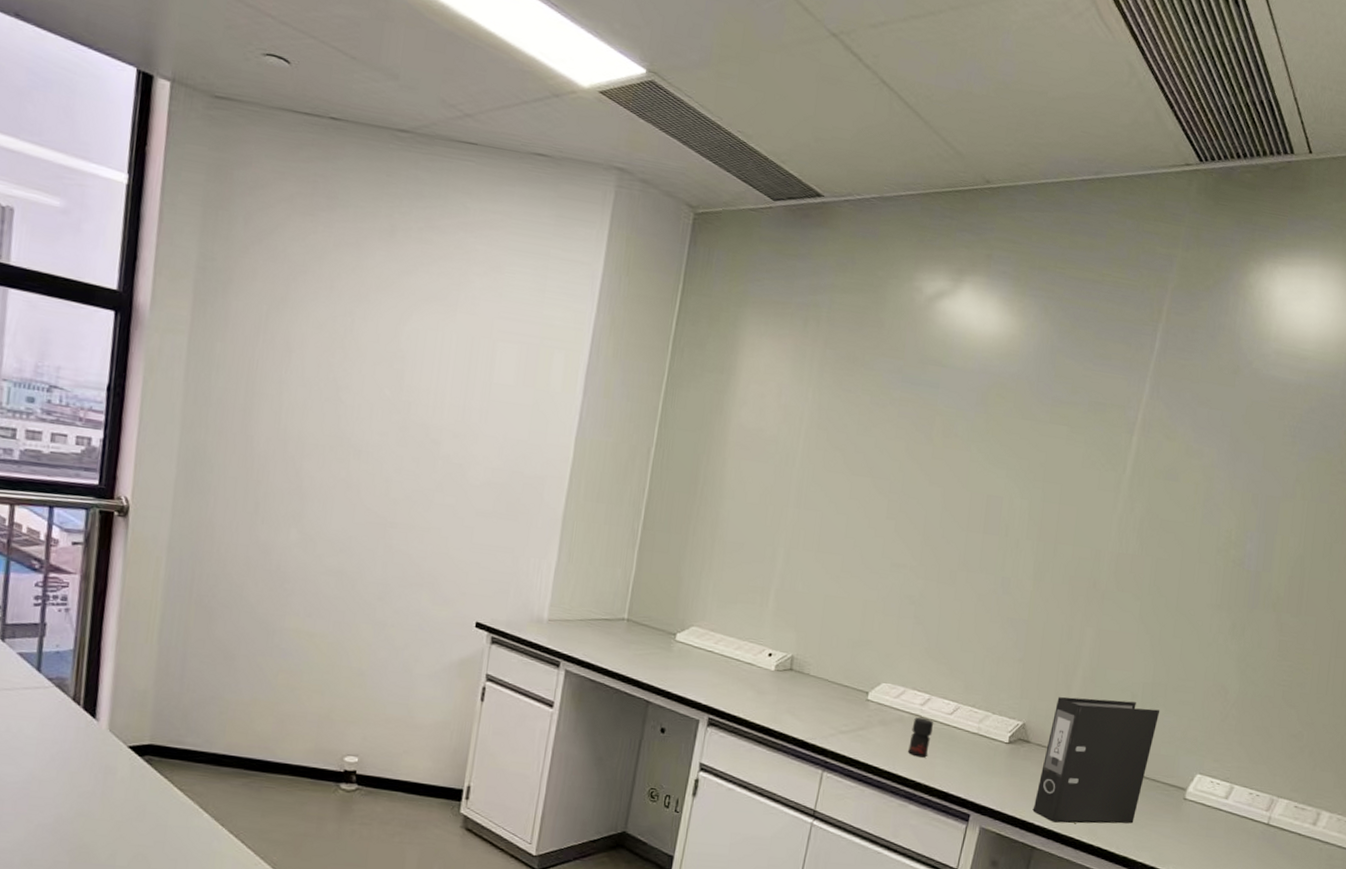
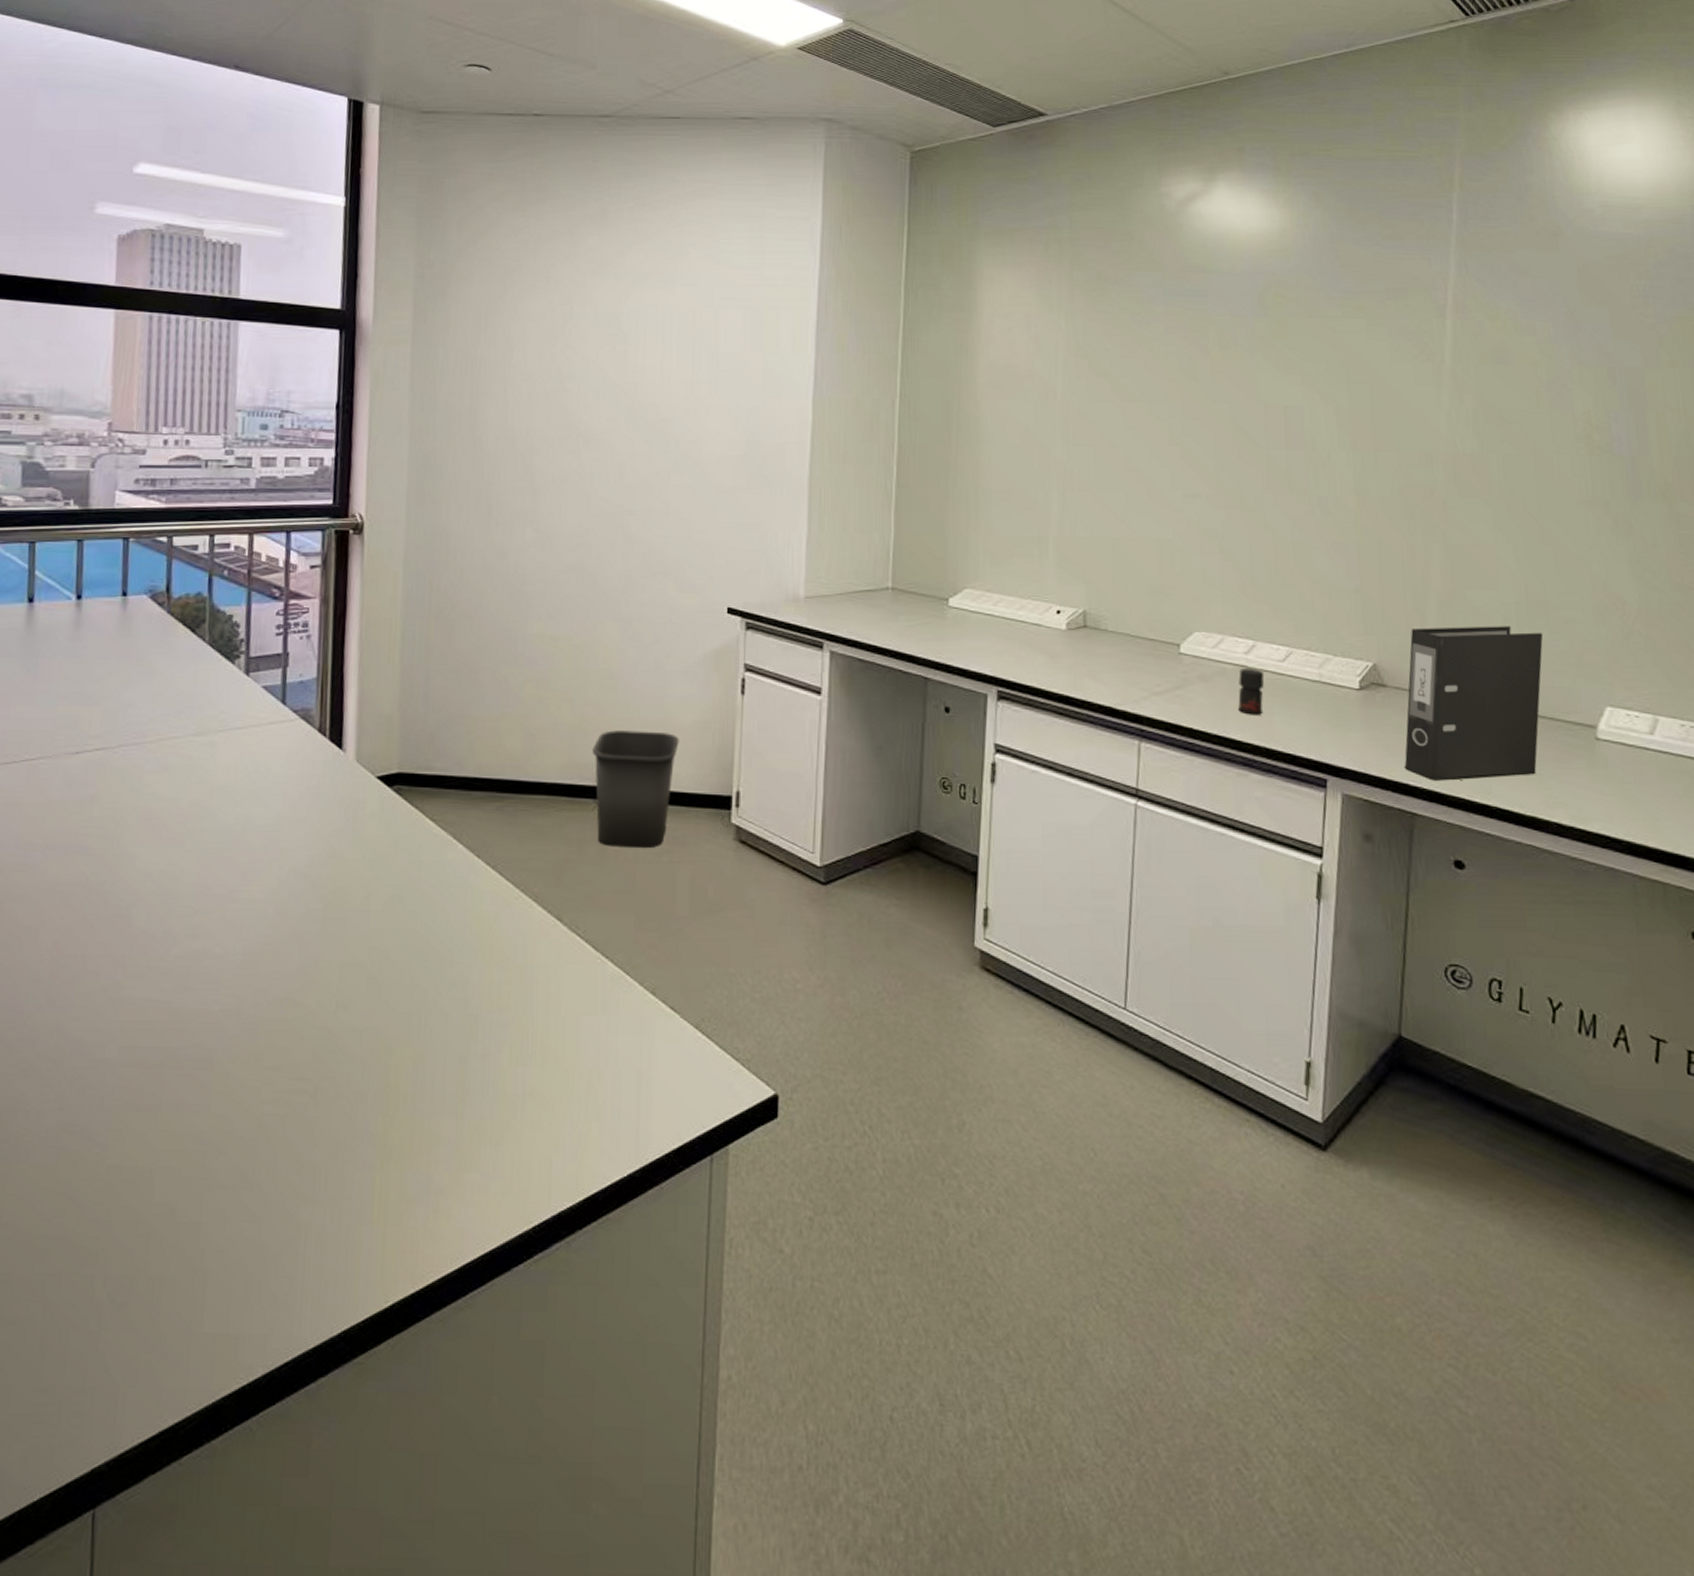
waste bin: none [336,722,420,829] -> present [592,730,679,848]

